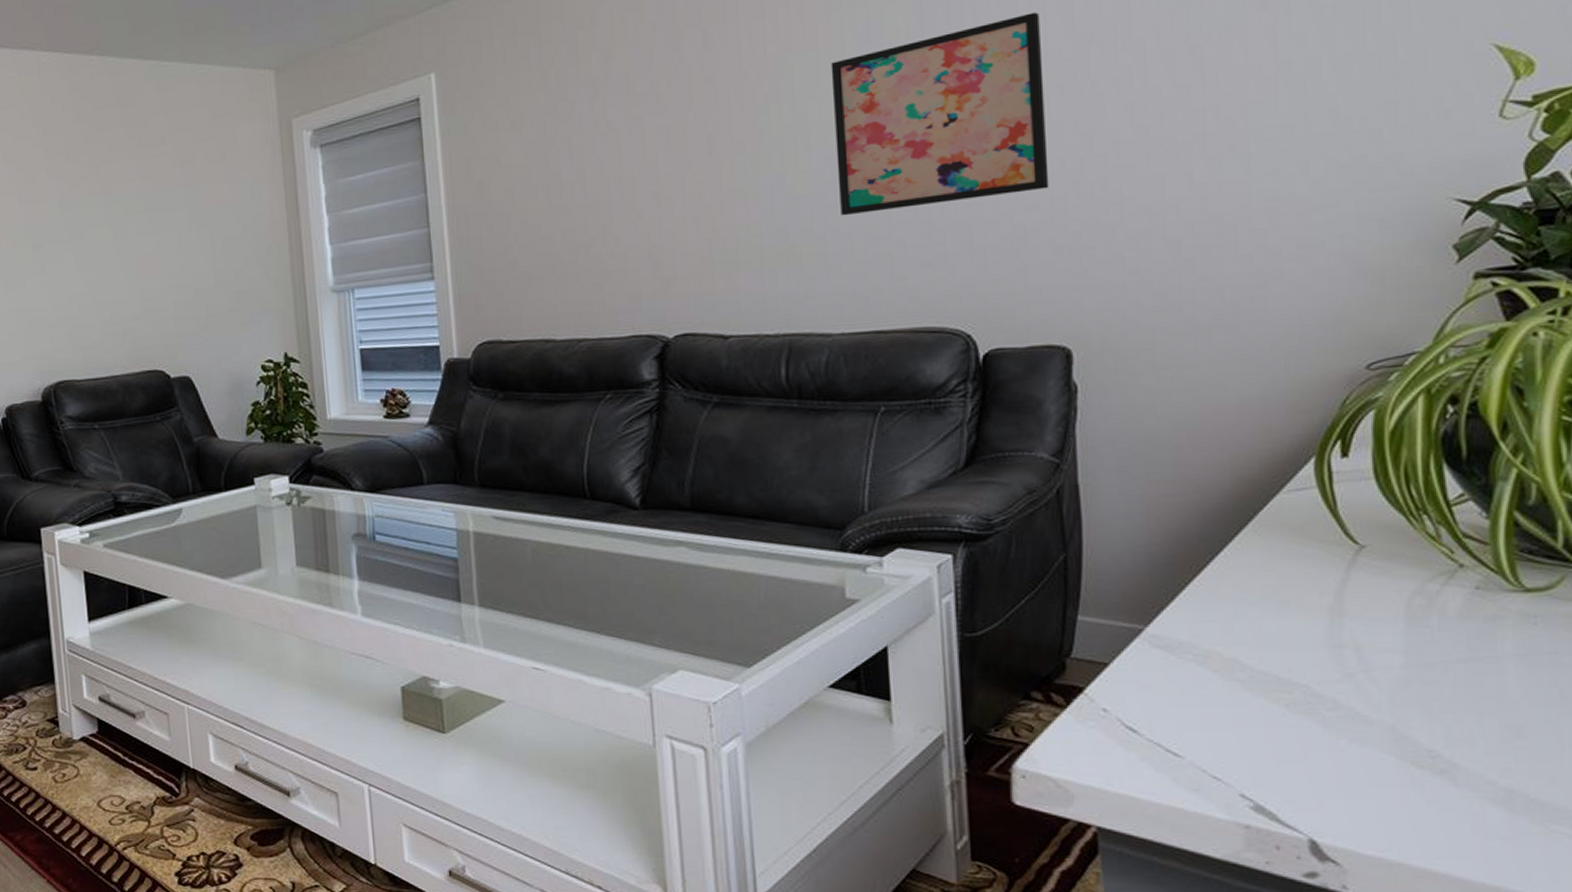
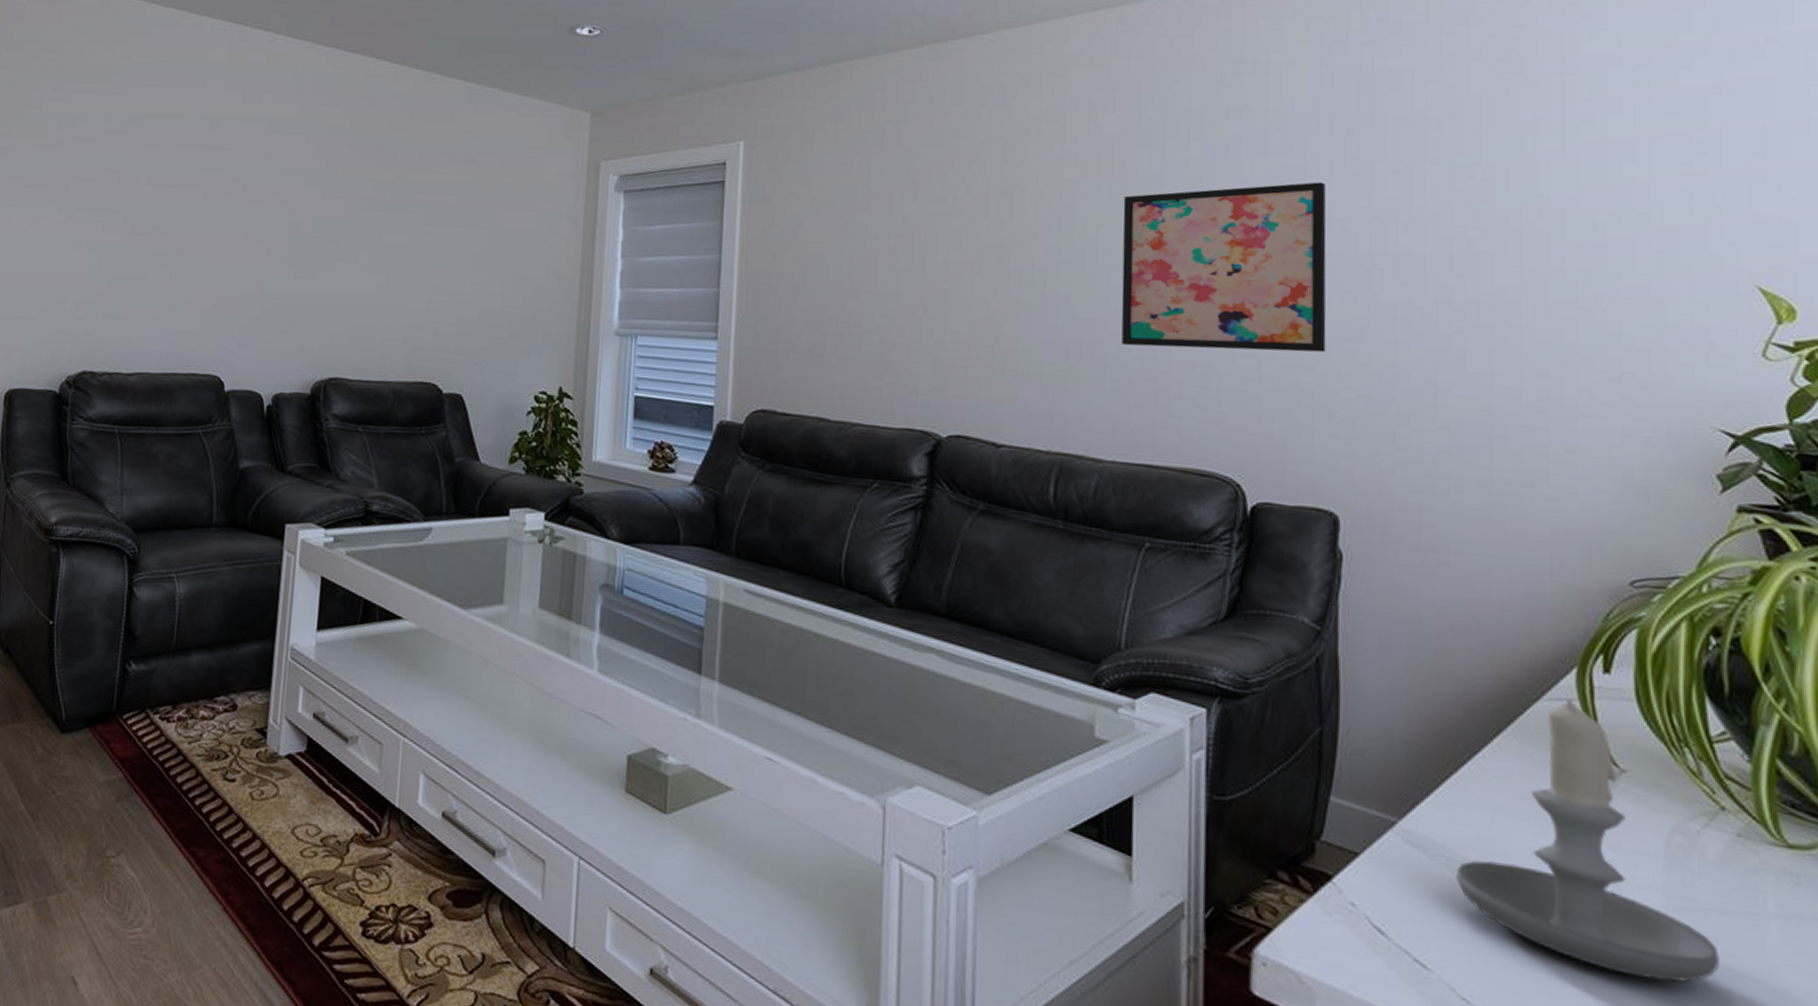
candle: none [1202,487,1461,732] -> present [1455,698,1721,983]

